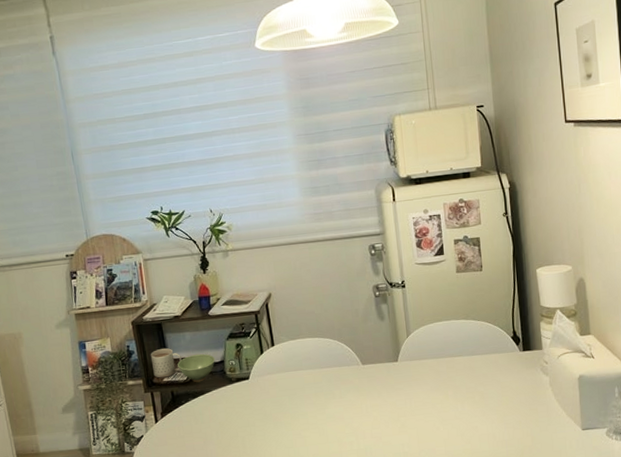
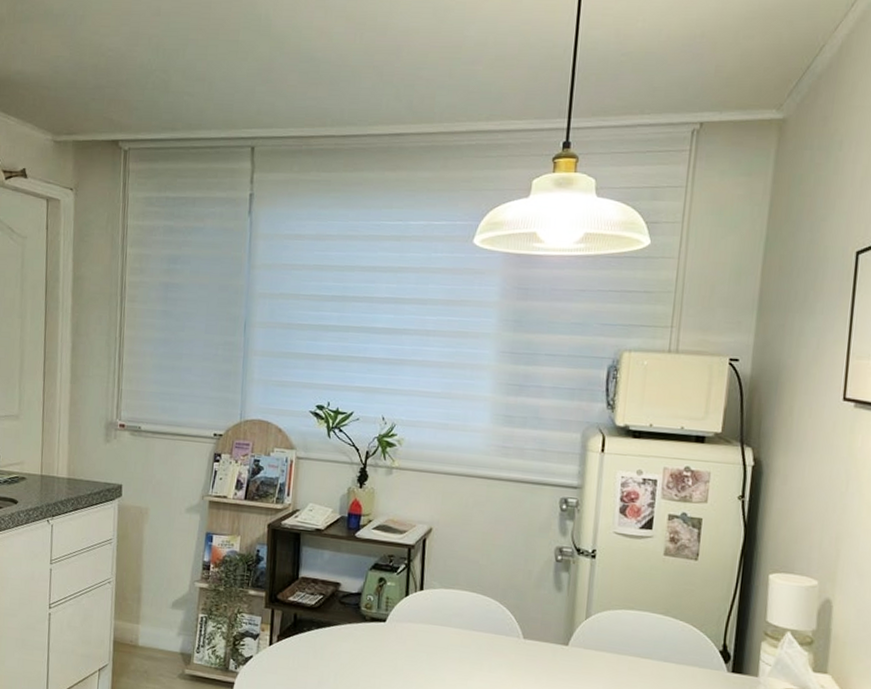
mug: present [150,348,182,378] -> none [279,562,314,597]
bowl: present [177,353,215,383] -> none [308,577,351,611]

